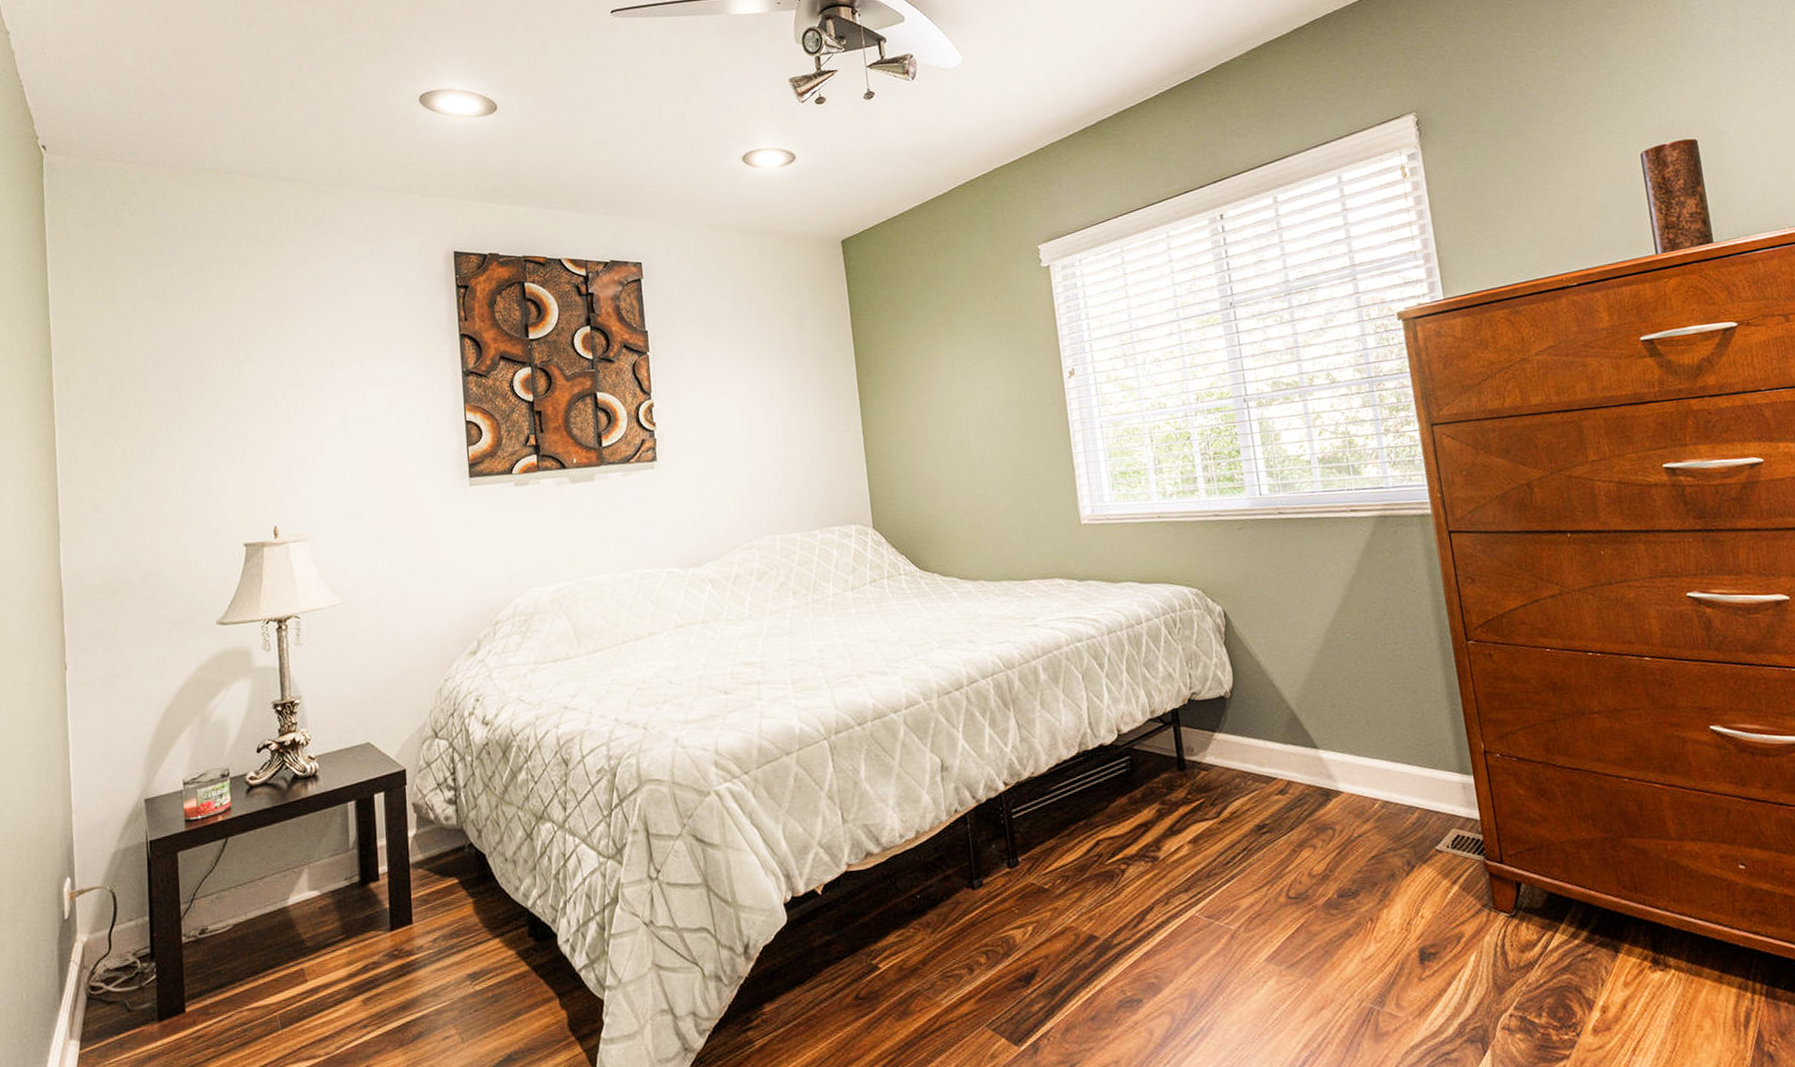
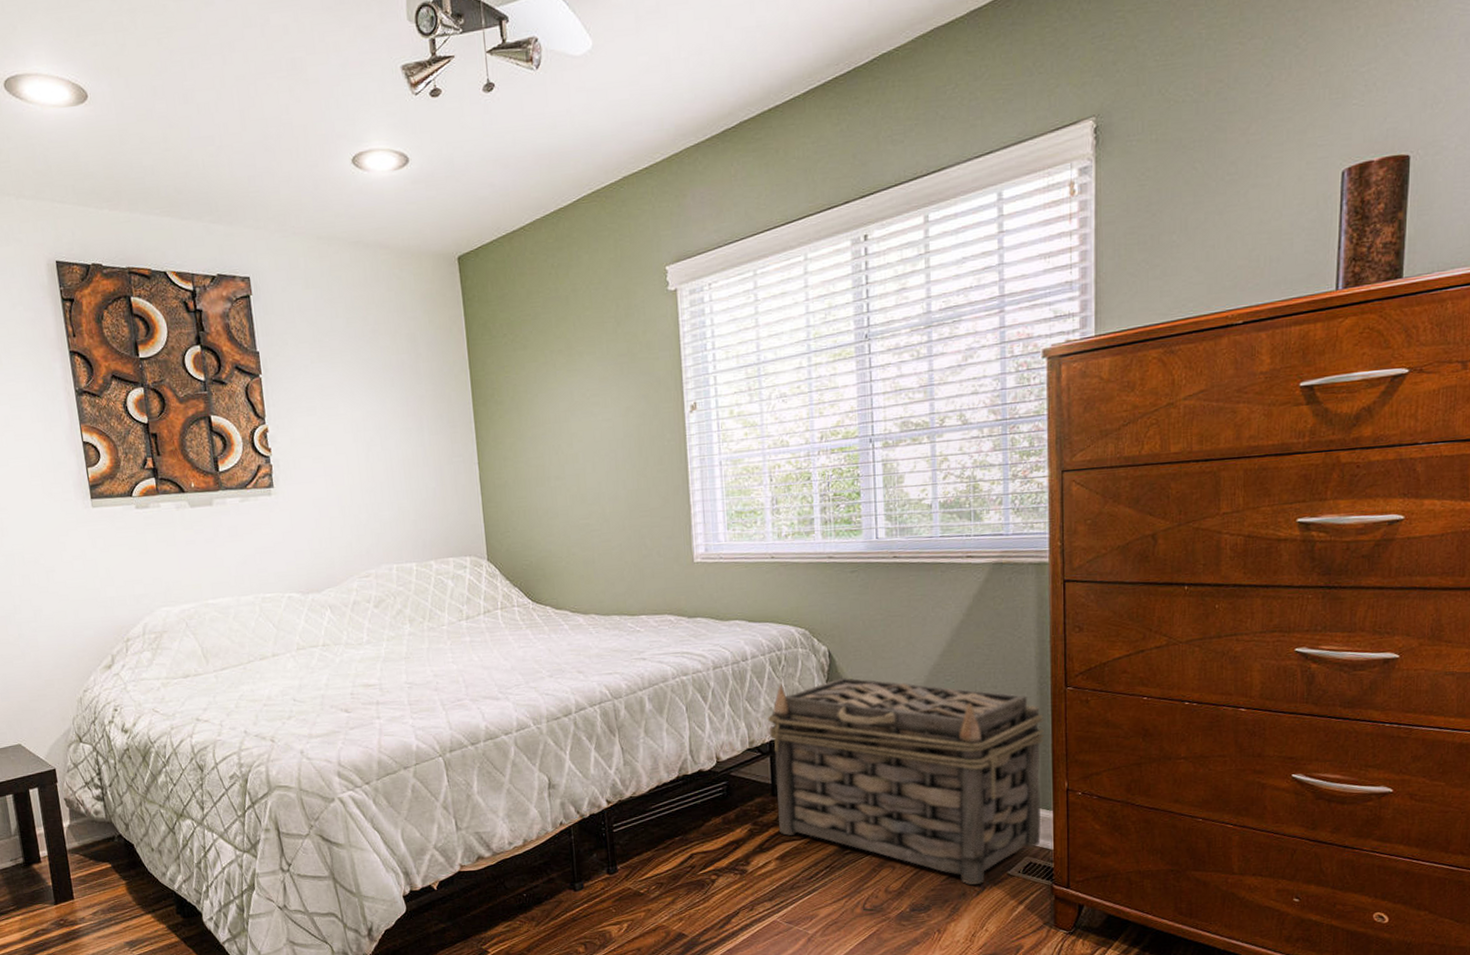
basket: none [1166,638,1466,864] -> present [767,678,1045,885]

